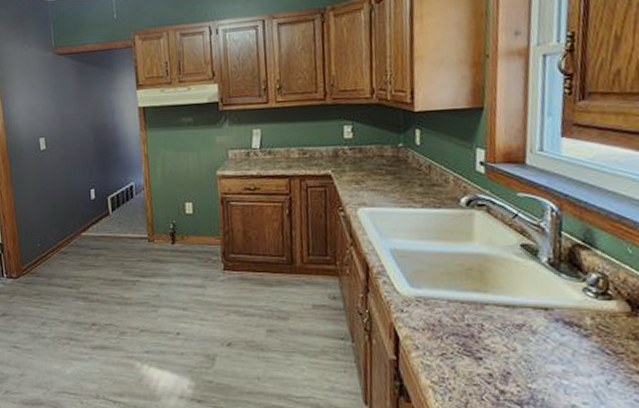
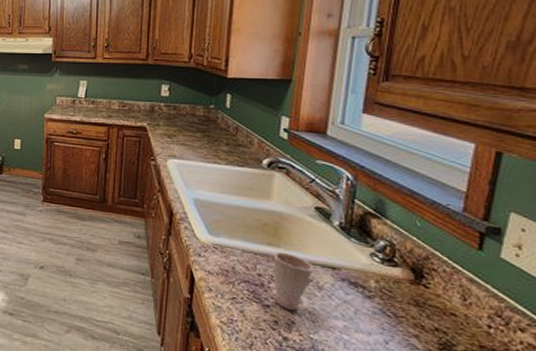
cup: none [480,297,527,361] -> present [273,251,315,312]

